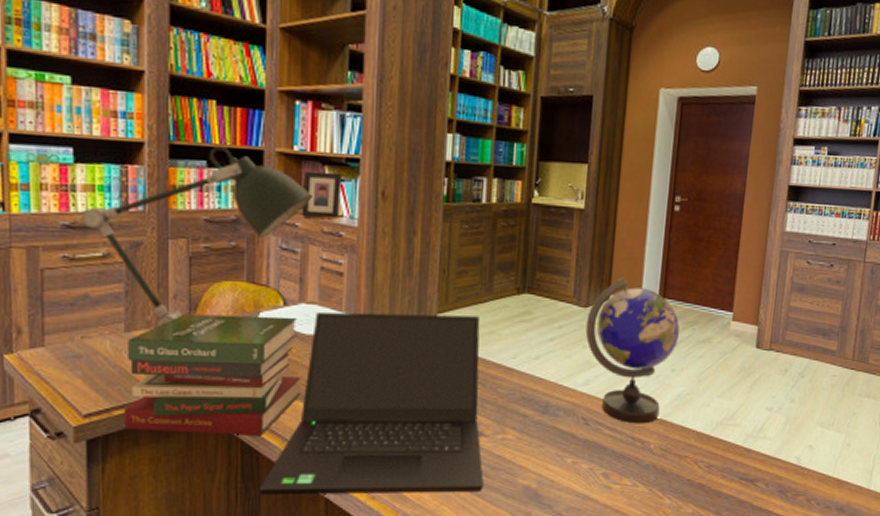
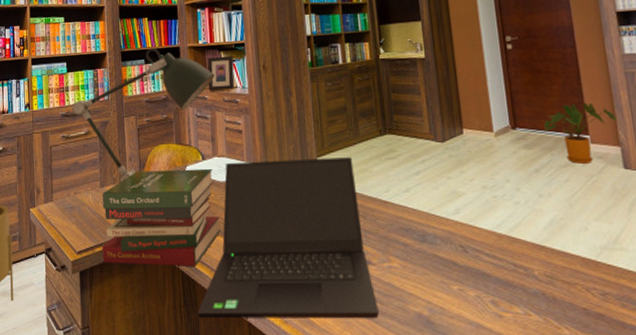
globe: present [585,278,680,424] -> none [445,113,539,250]
house plant: none [692,278,761,341] -> present [544,102,616,164]

